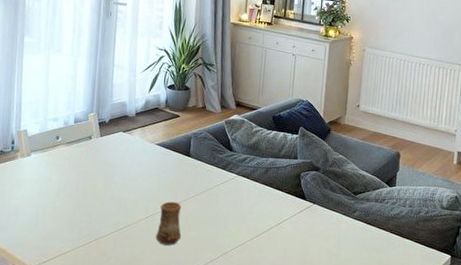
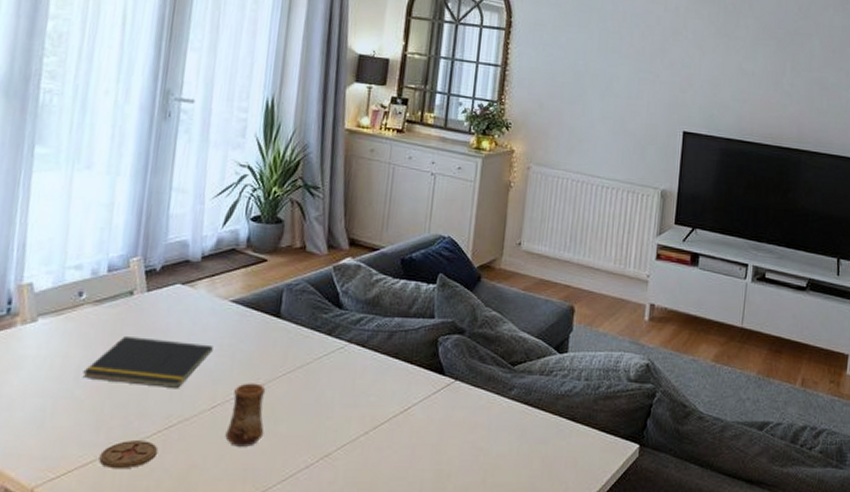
notepad: none [61,167,145,204] -> present [82,337,213,389]
coaster: none [74,238,112,257] -> present [99,441,159,469]

